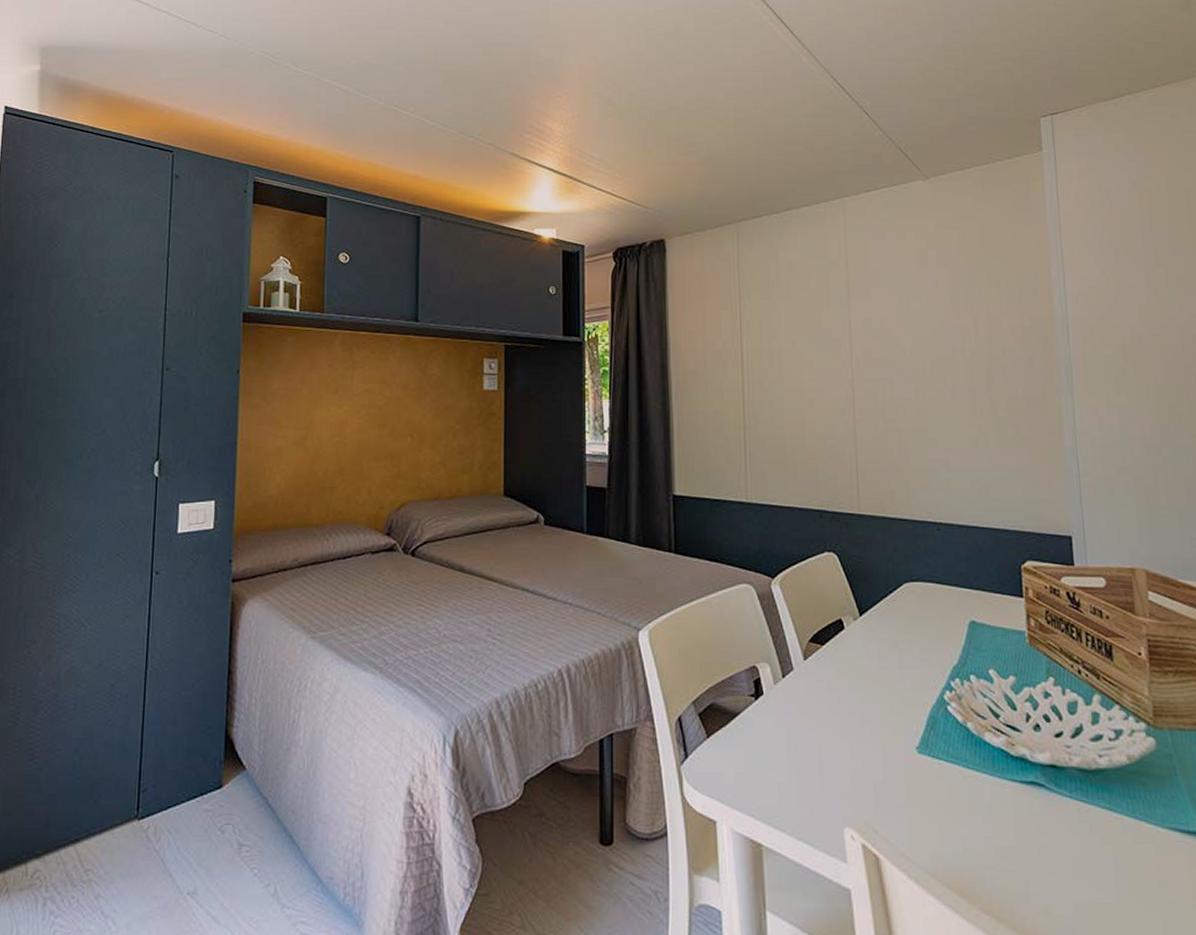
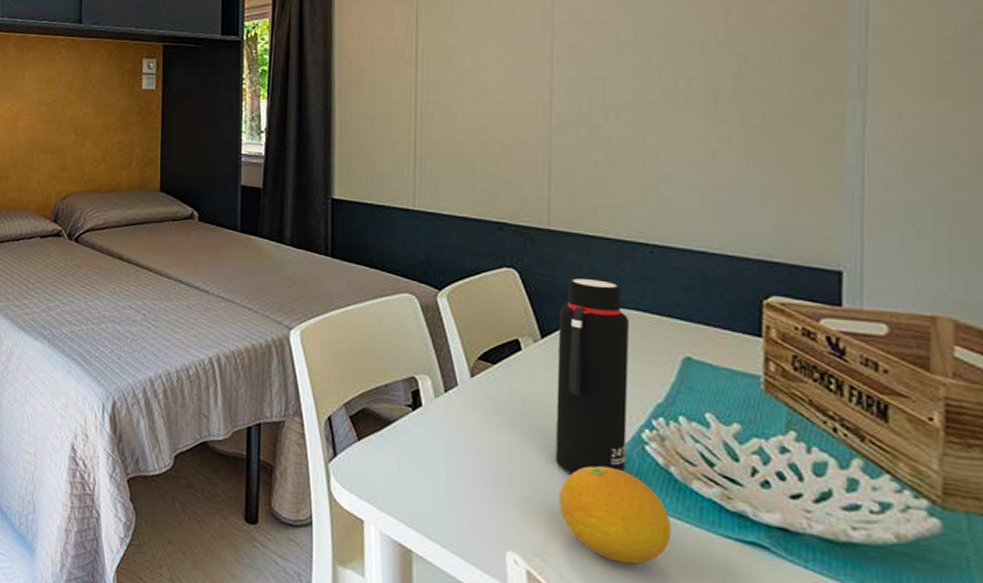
water bottle: none [873,557,934,743] -> present [555,278,629,475]
fruit: none [883,731,973,821] -> present [558,466,672,564]

